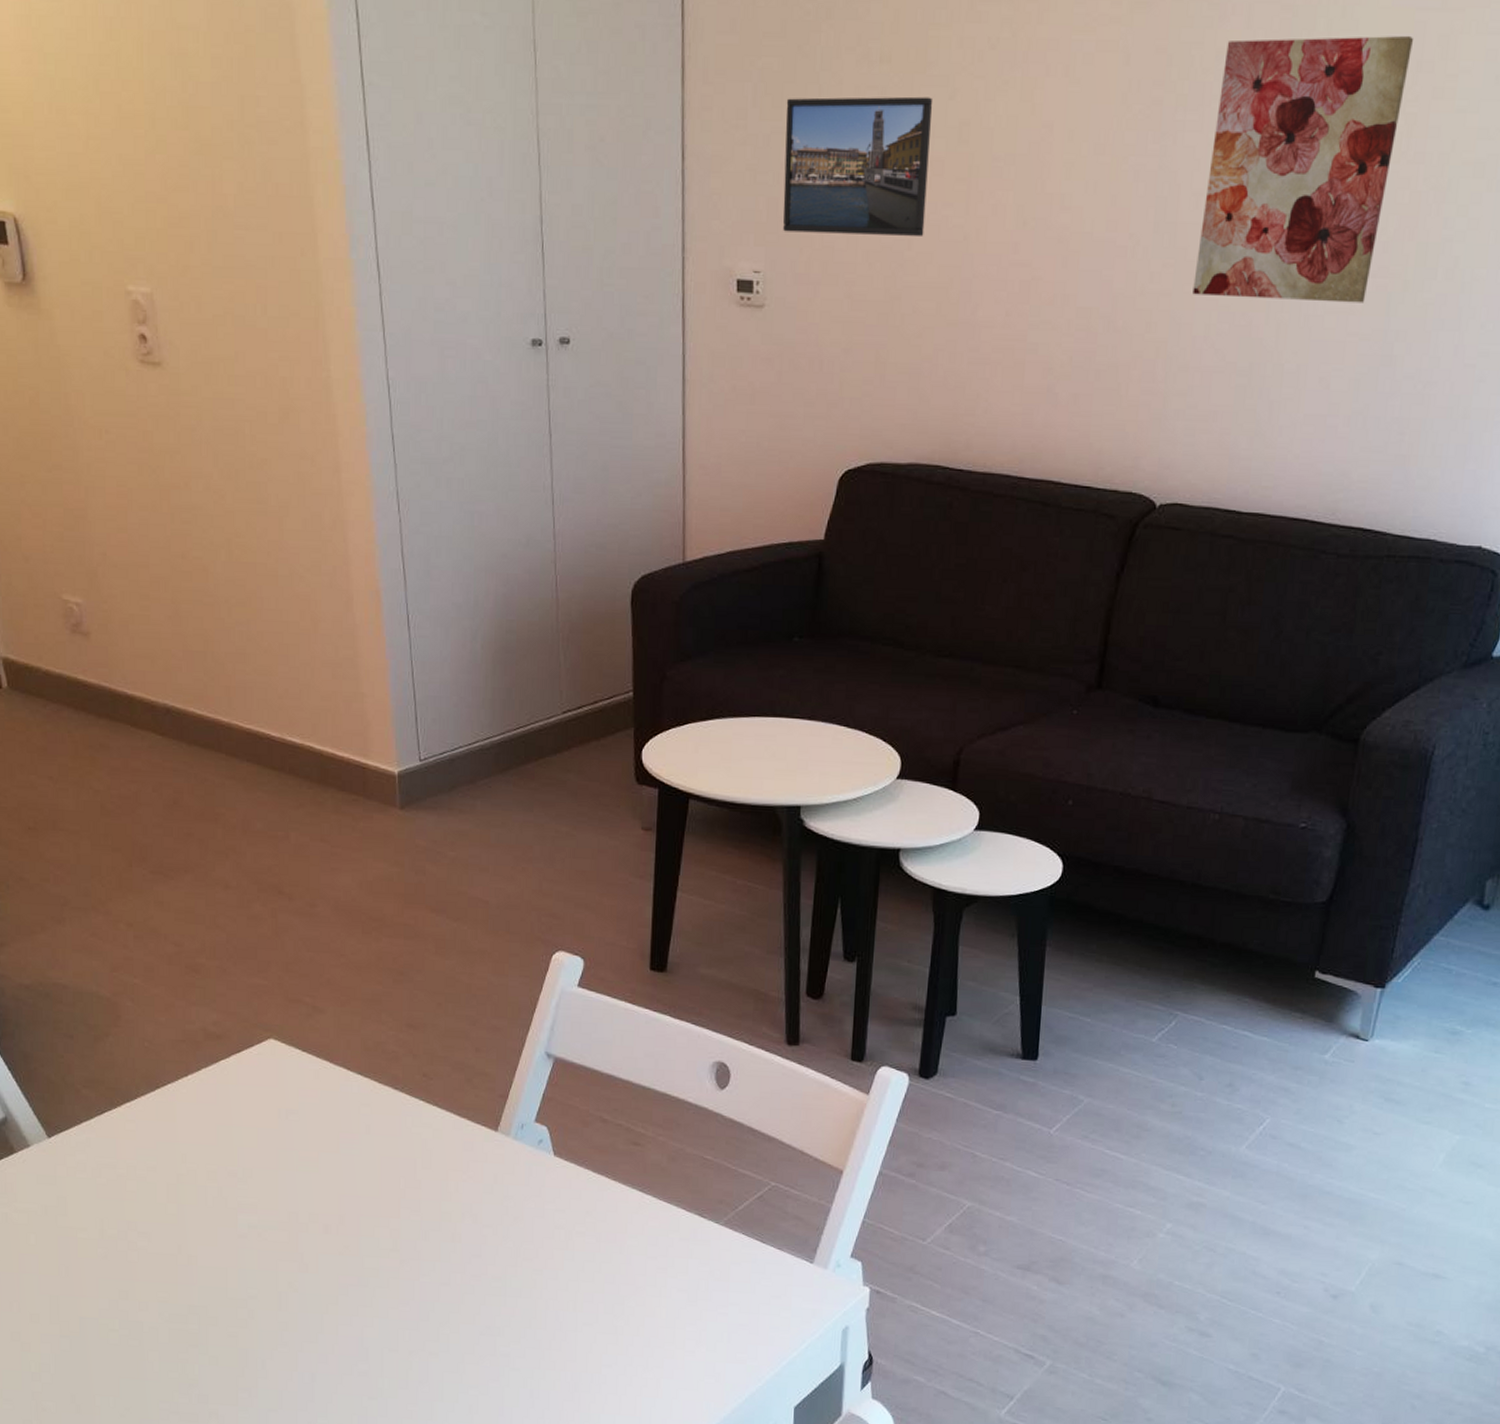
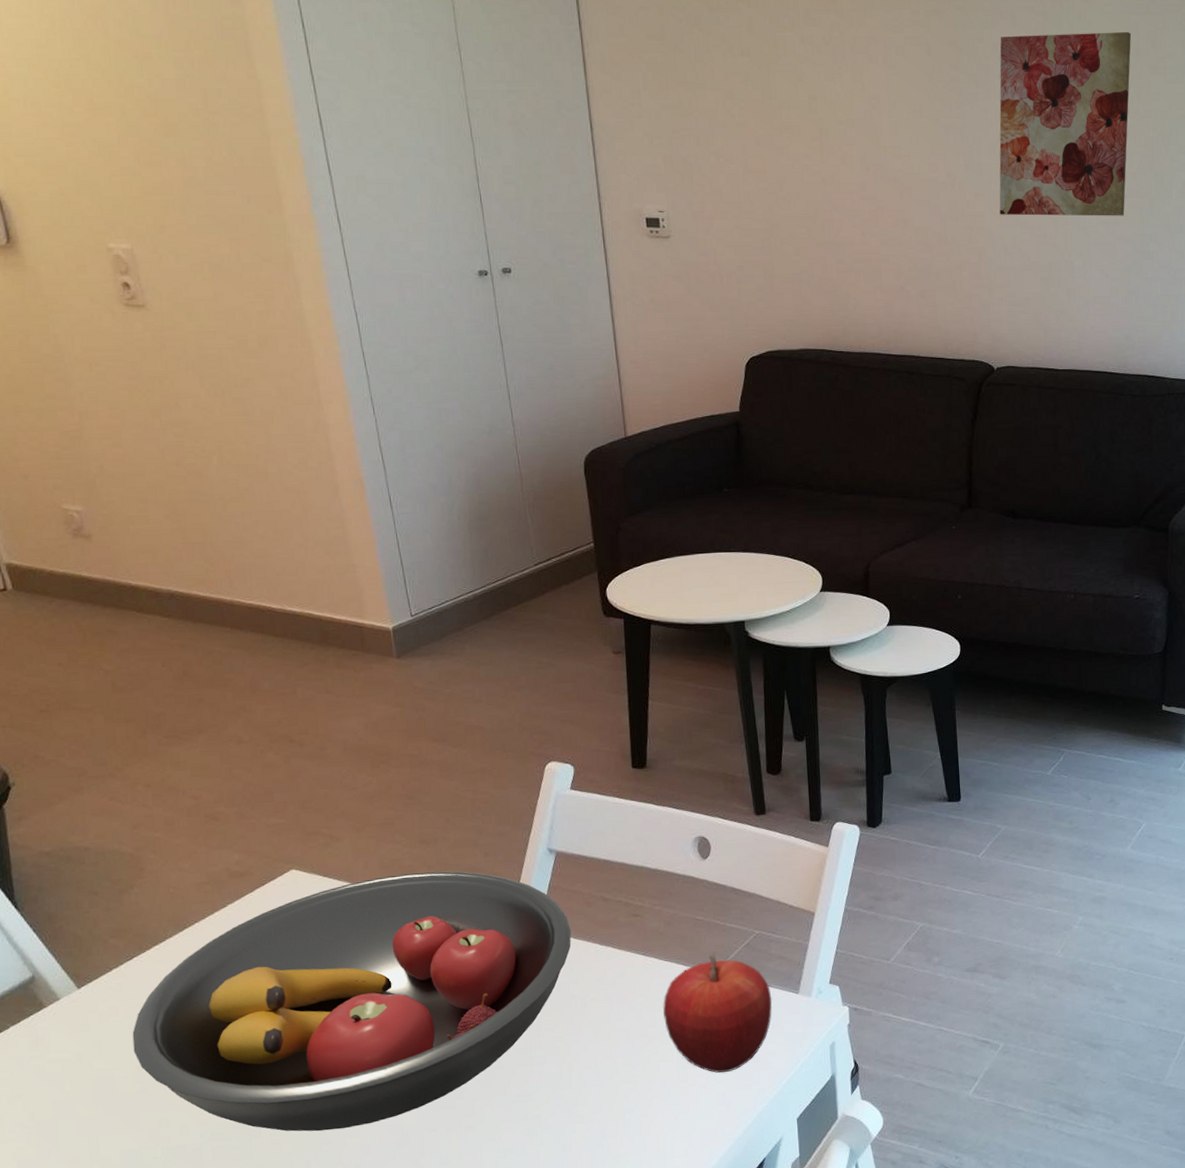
fruit bowl: none [98,1059,563,1333] -> present [132,871,572,1132]
fruit: none [656,1202,782,1341] -> present [663,954,773,1073]
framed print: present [783,96,933,236] -> none [670,79,791,181]

